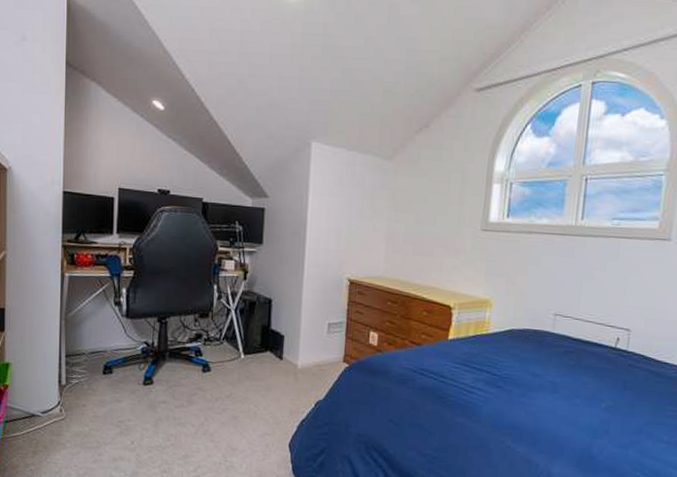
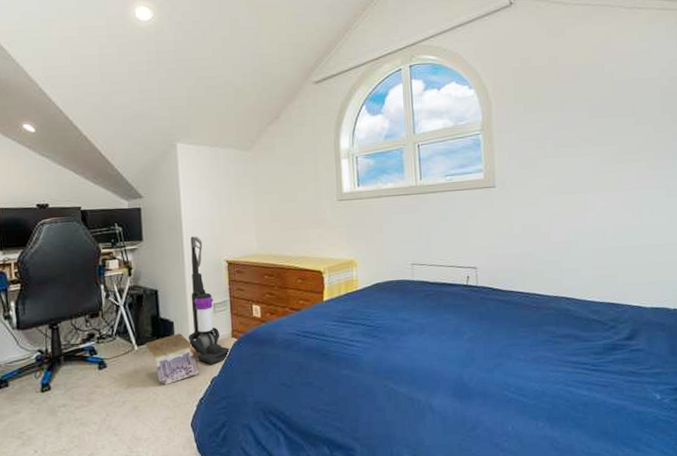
cardboard box: none [252,348,305,400] -> present [145,333,199,385]
vacuum cleaner: none [298,247,342,387] -> present [189,236,232,365]

